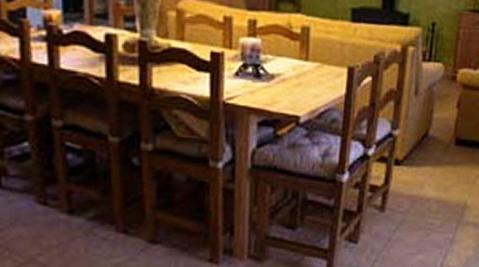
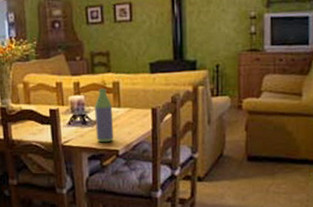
bottle: none [271,33,298,105] -> present [94,88,114,143]

